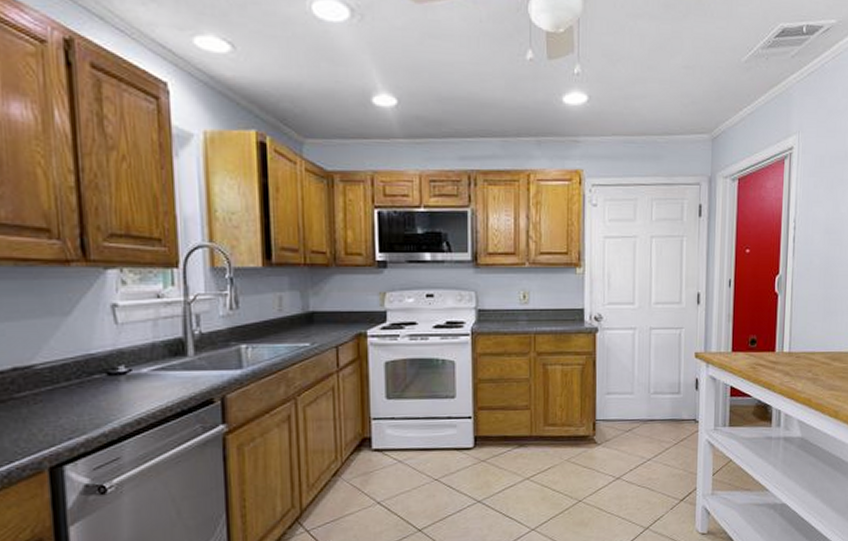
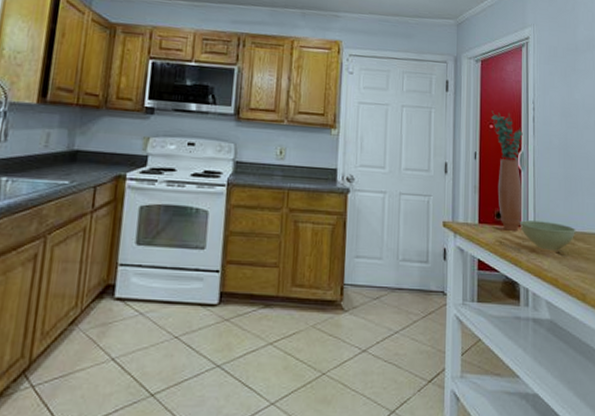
vase: none [748,233,782,356] -> present [491,110,523,231]
bowl: none [774,344,833,375] -> present [519,220,576,254]

